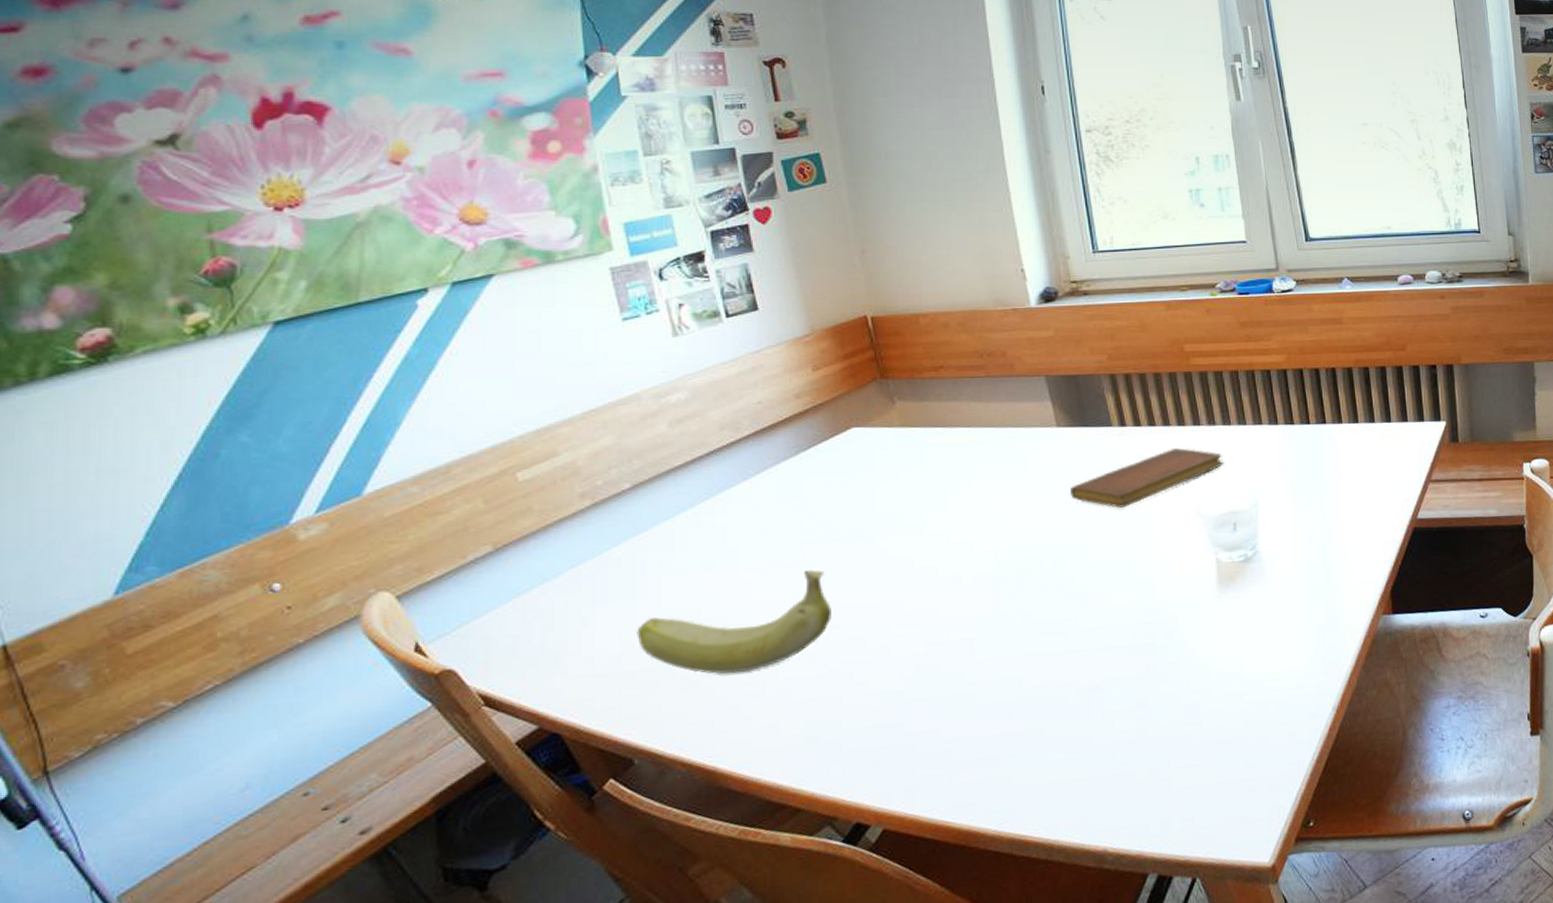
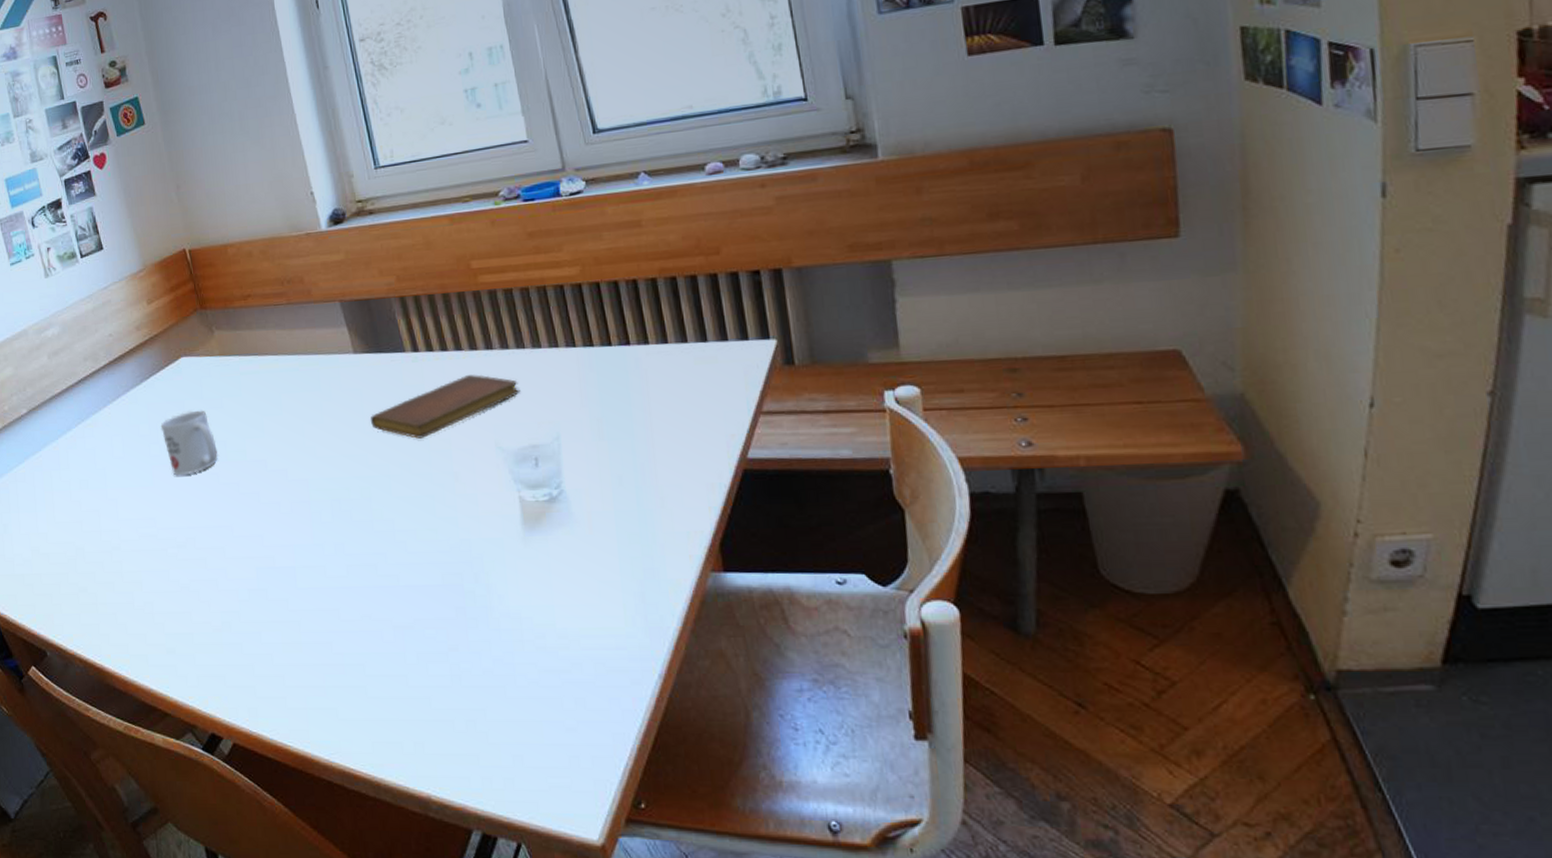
banana: present [637,570,832,675] -> none [40,491,179,583]
mug: none [818,483,889,553] -> present [160,410,218,476]

